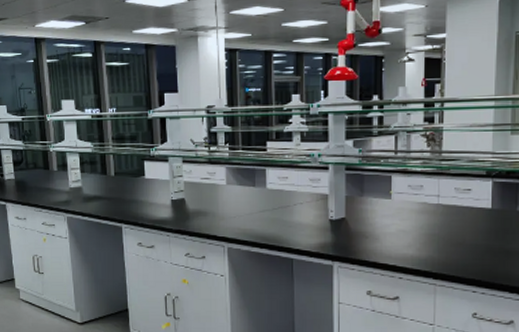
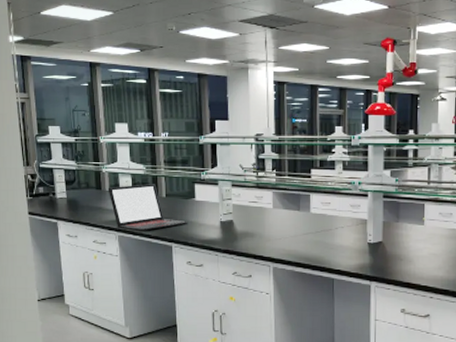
laptop: none [55,162,137,213] -> present [108,184,187,232]

